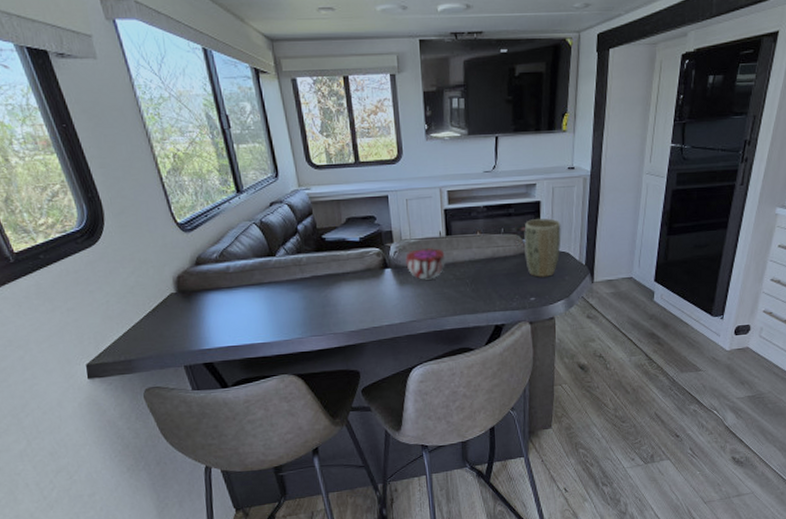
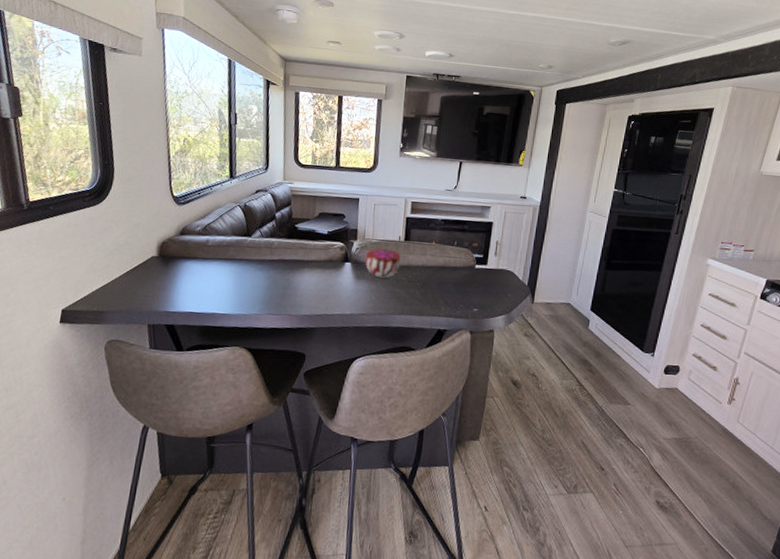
plant pot: present [524,218,561,277] -> none [473,237,509,292]

